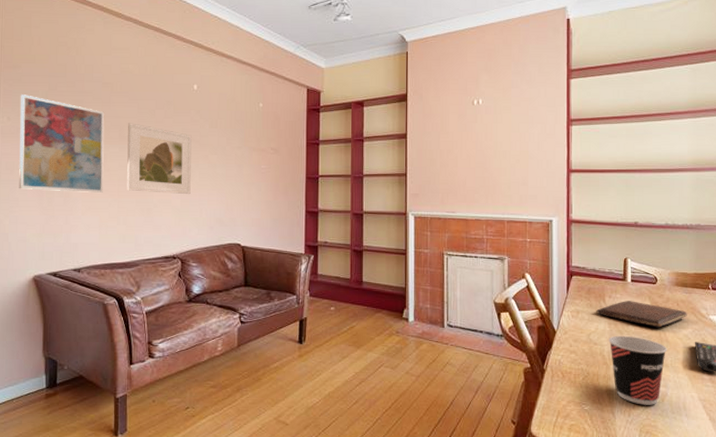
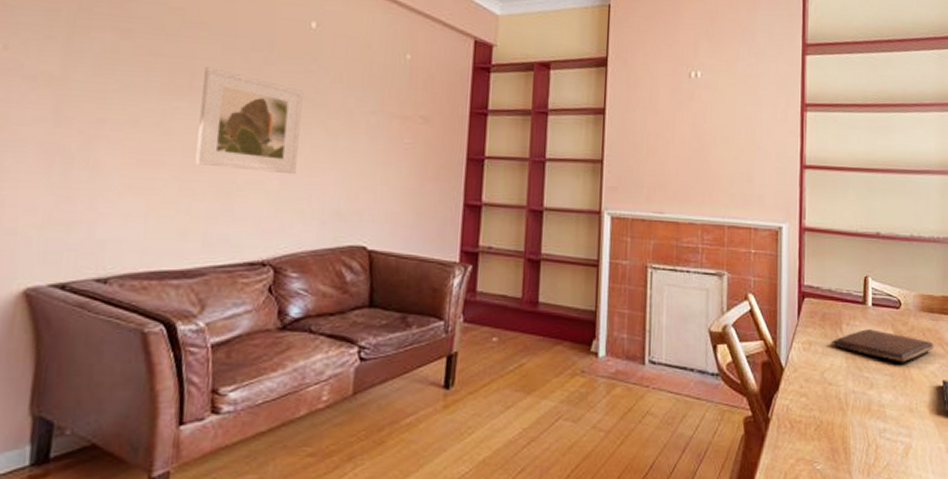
wall art: present [19,94,104,193] -> none [12,13,167,166]
cup: present [608,335,667,405] -> none [845,373,912,461]

